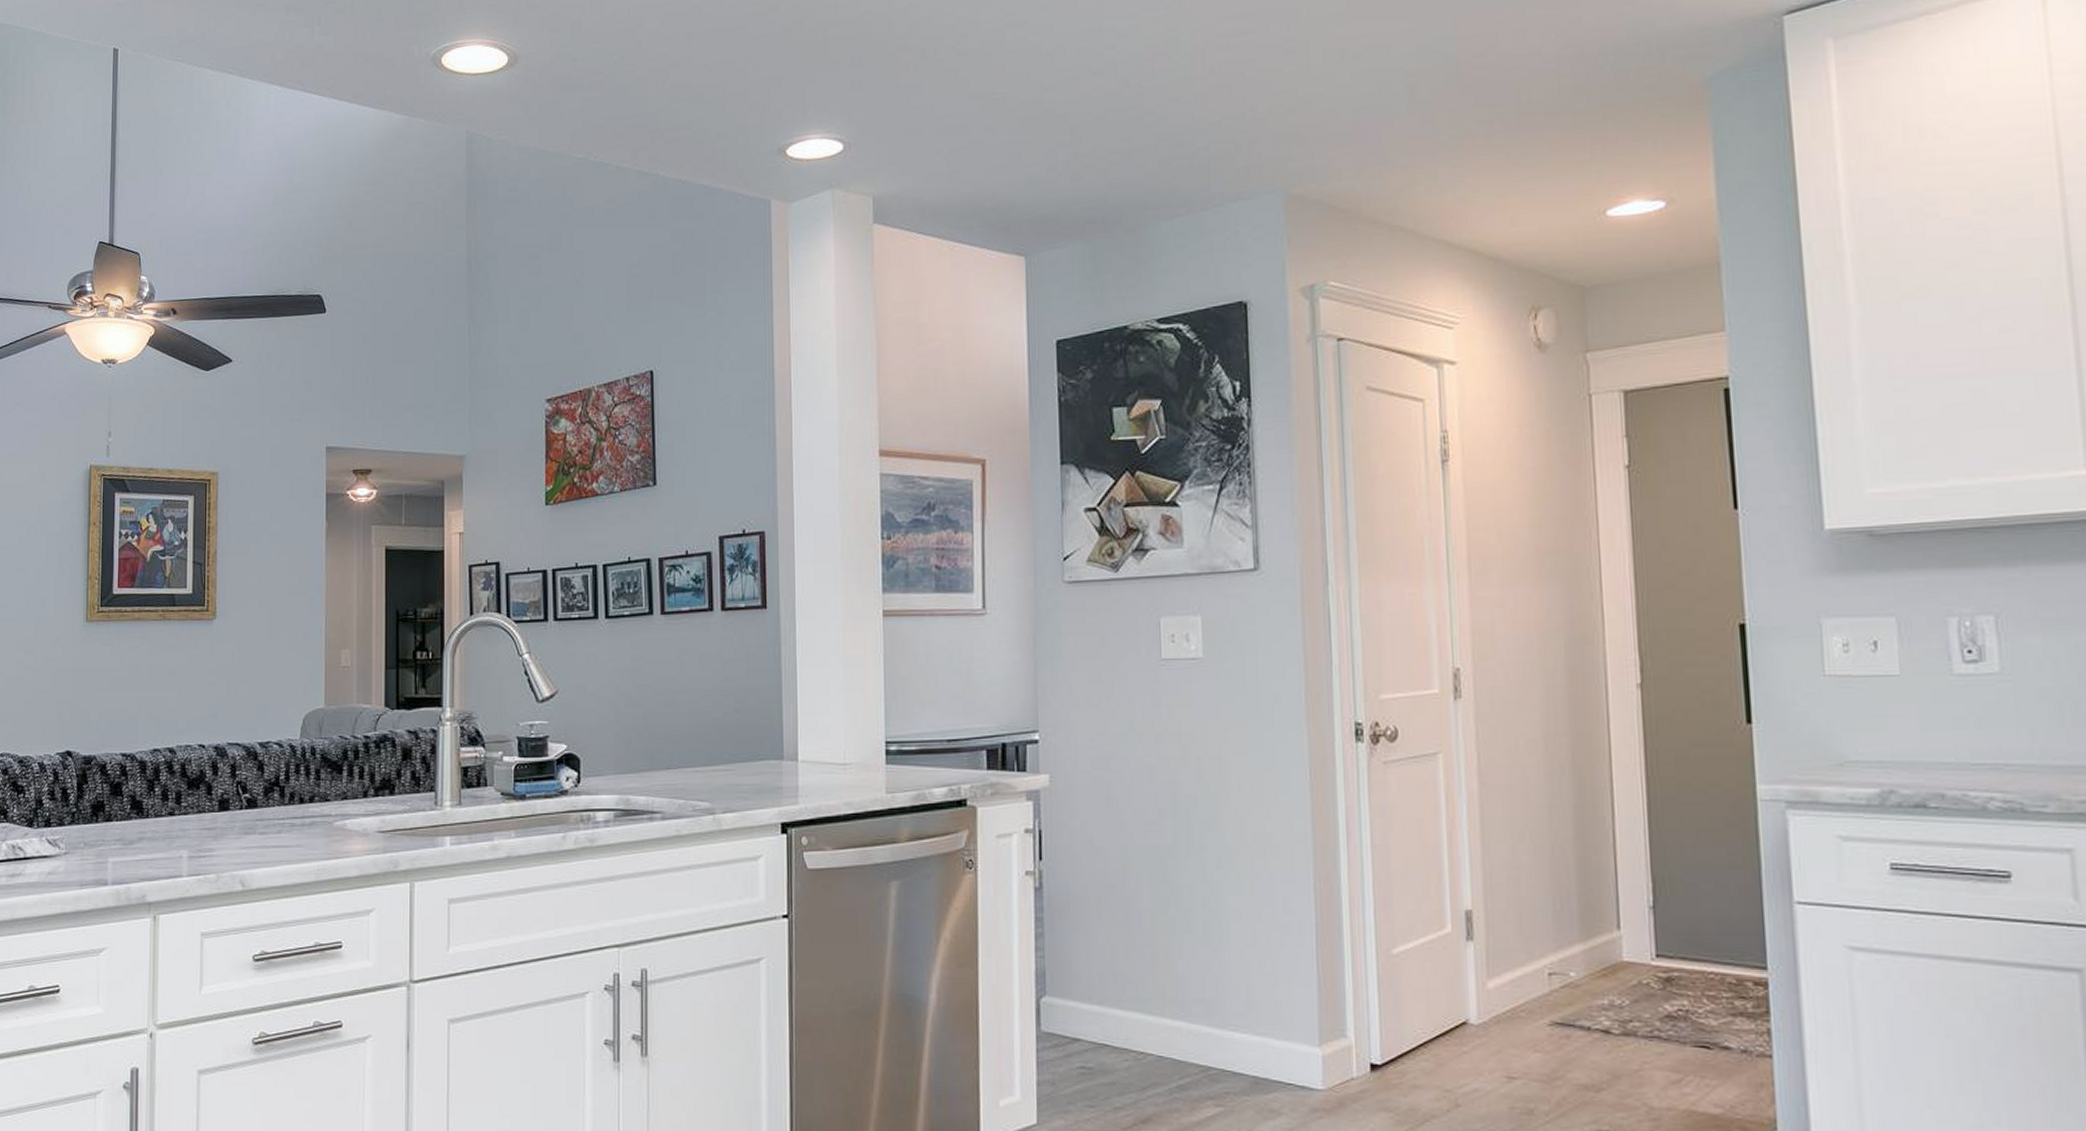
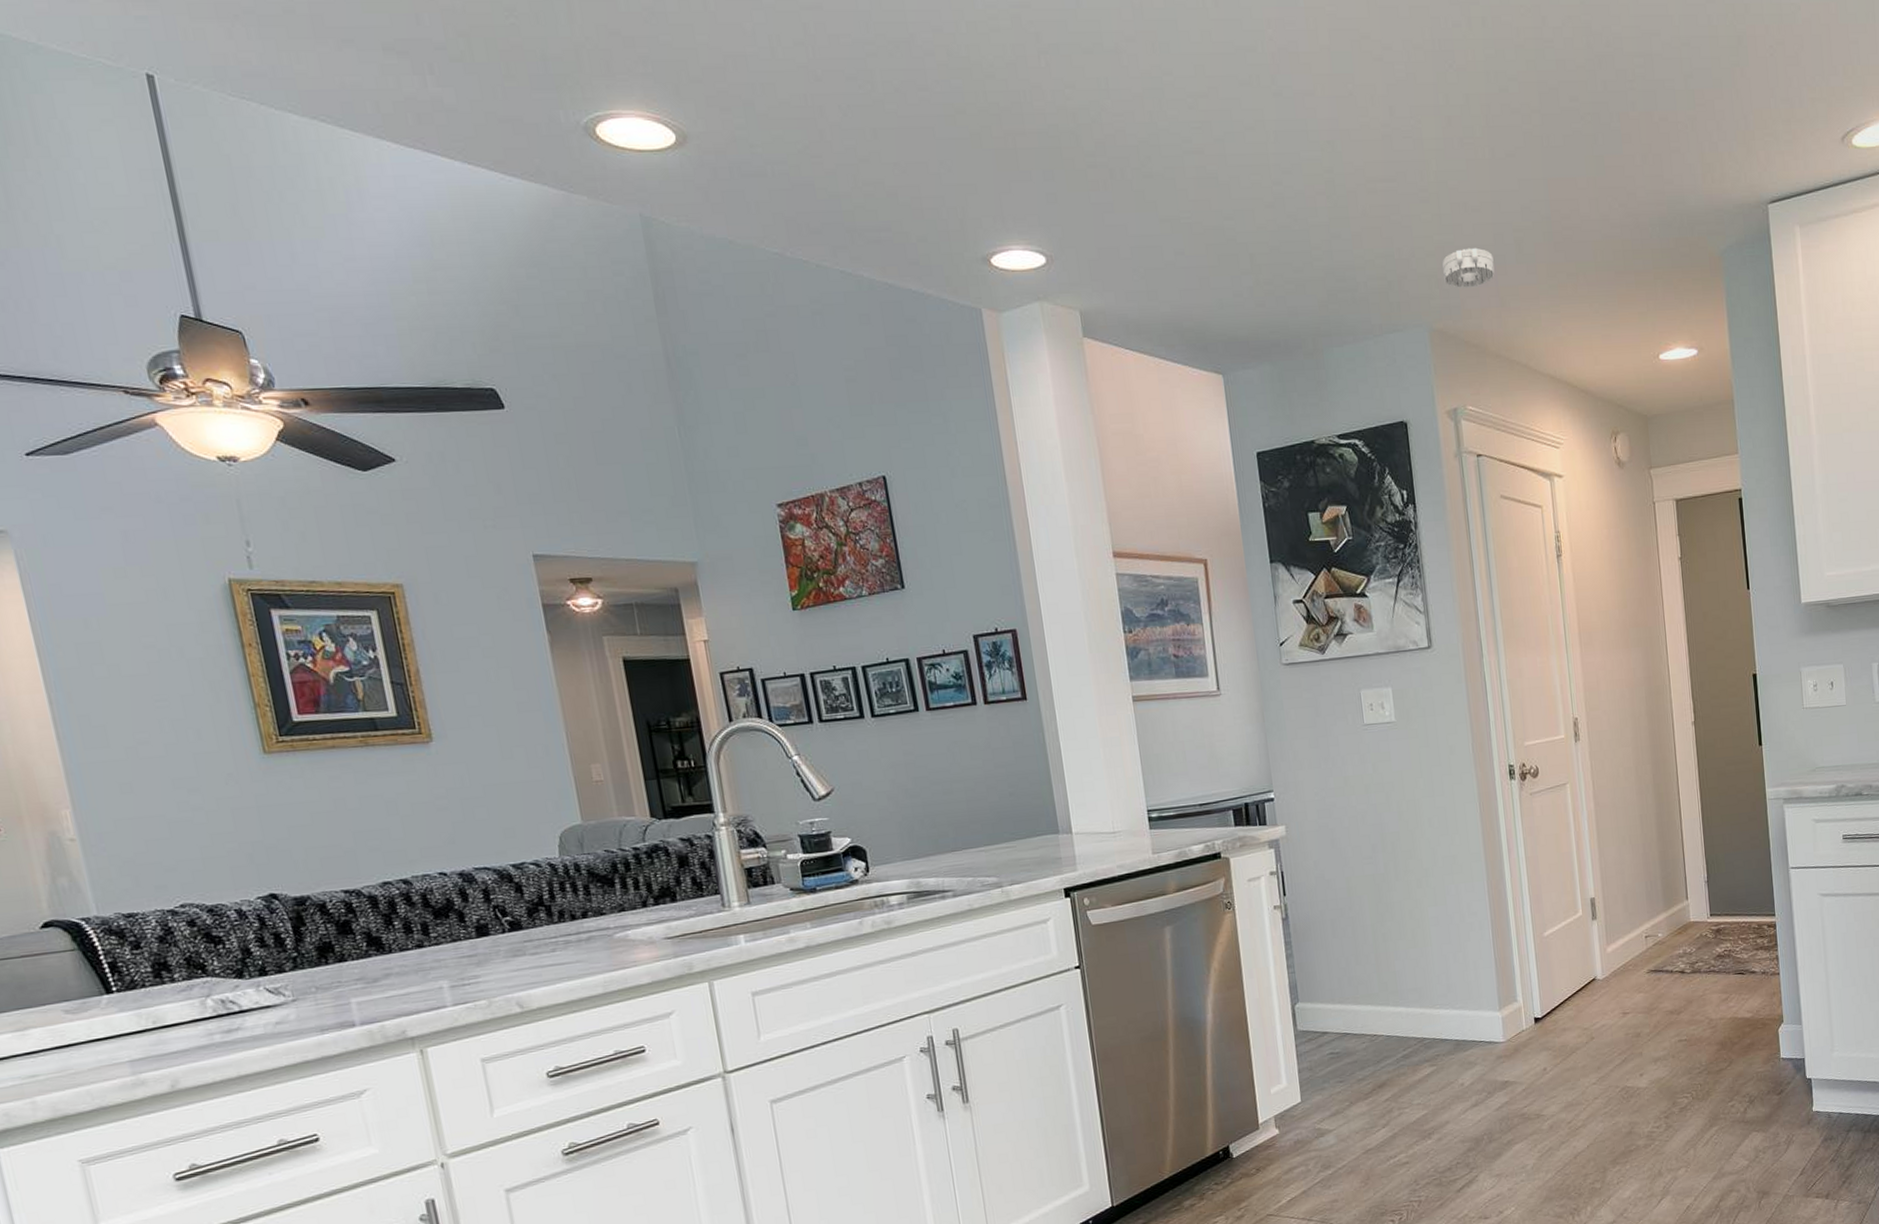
smoke detector: none [1308,98,1377,146] -> present [1442,247,1495,288]

